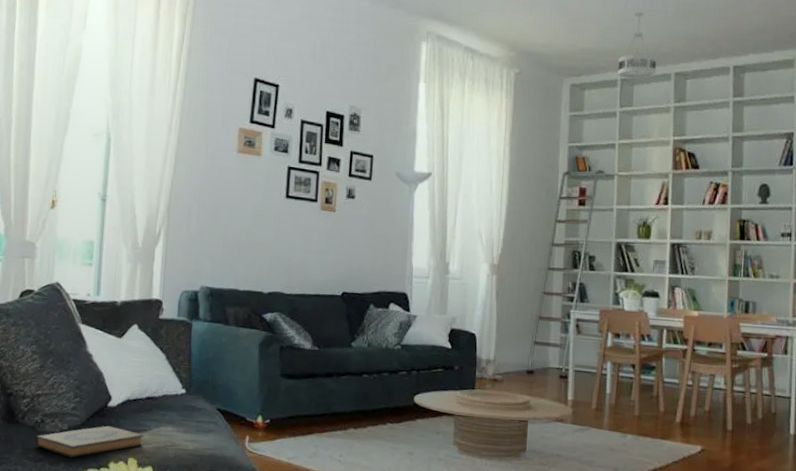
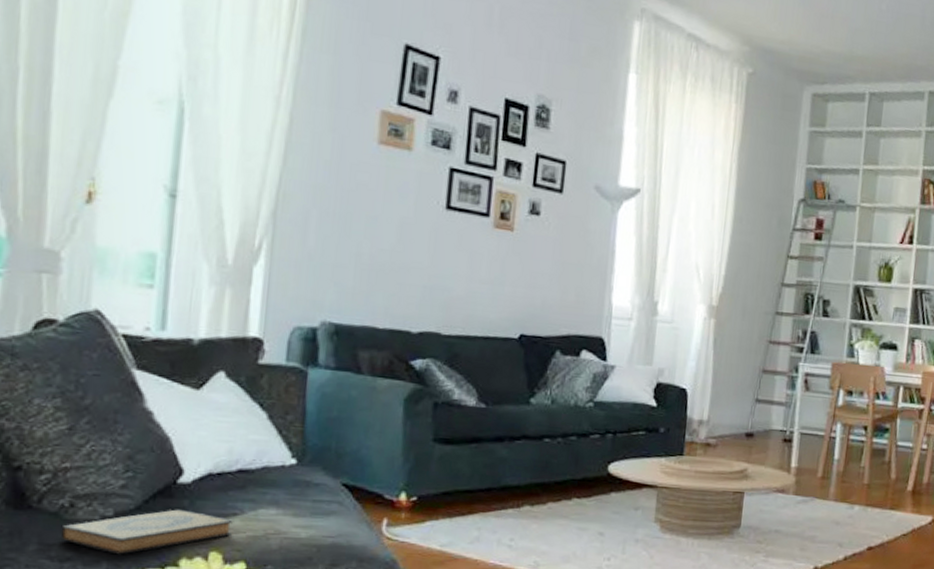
ceiling light fixture: present [618,12,657,79] -> none [866,14,910,95]

